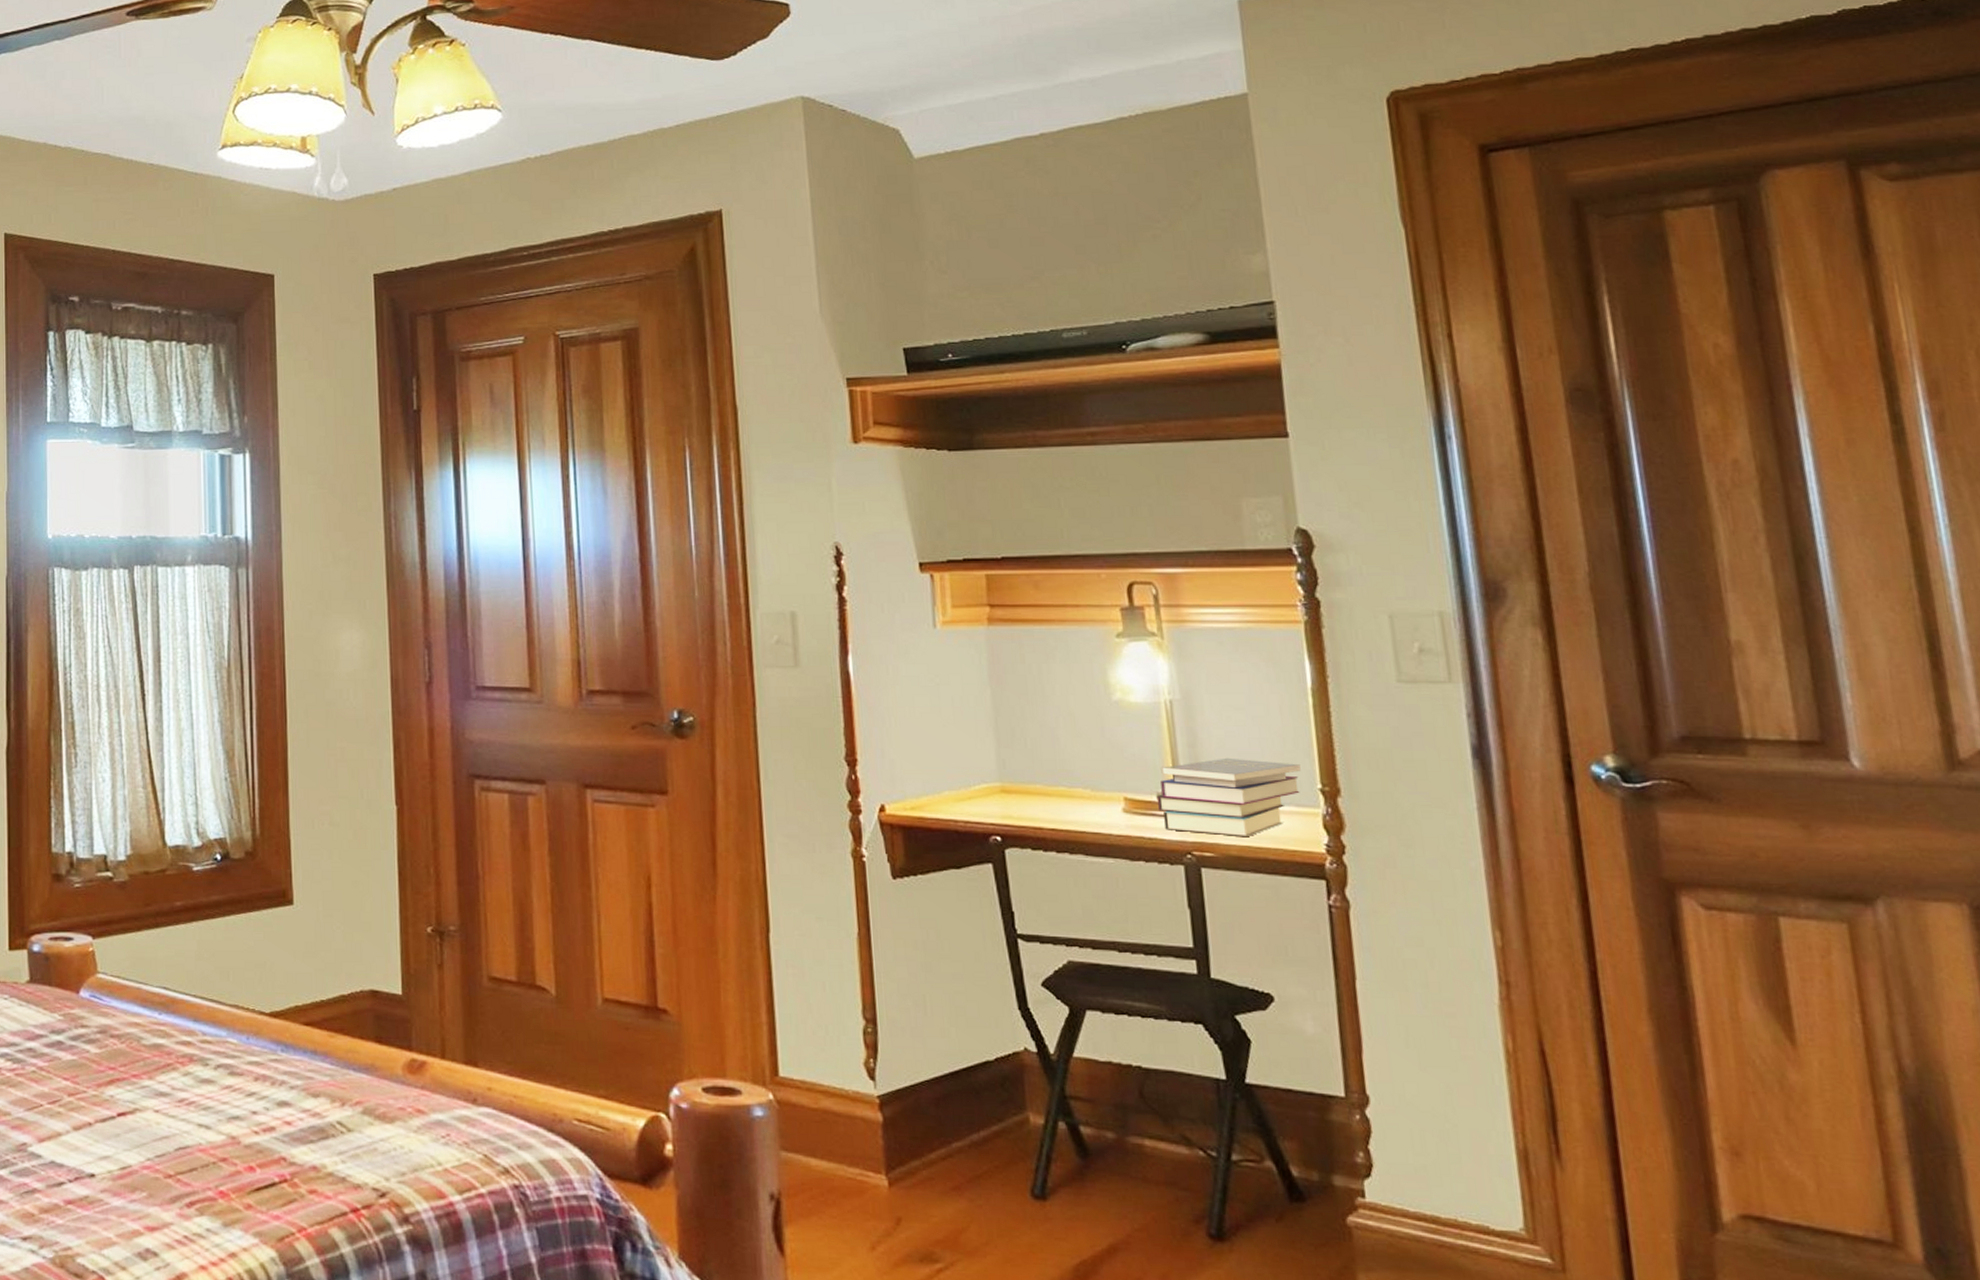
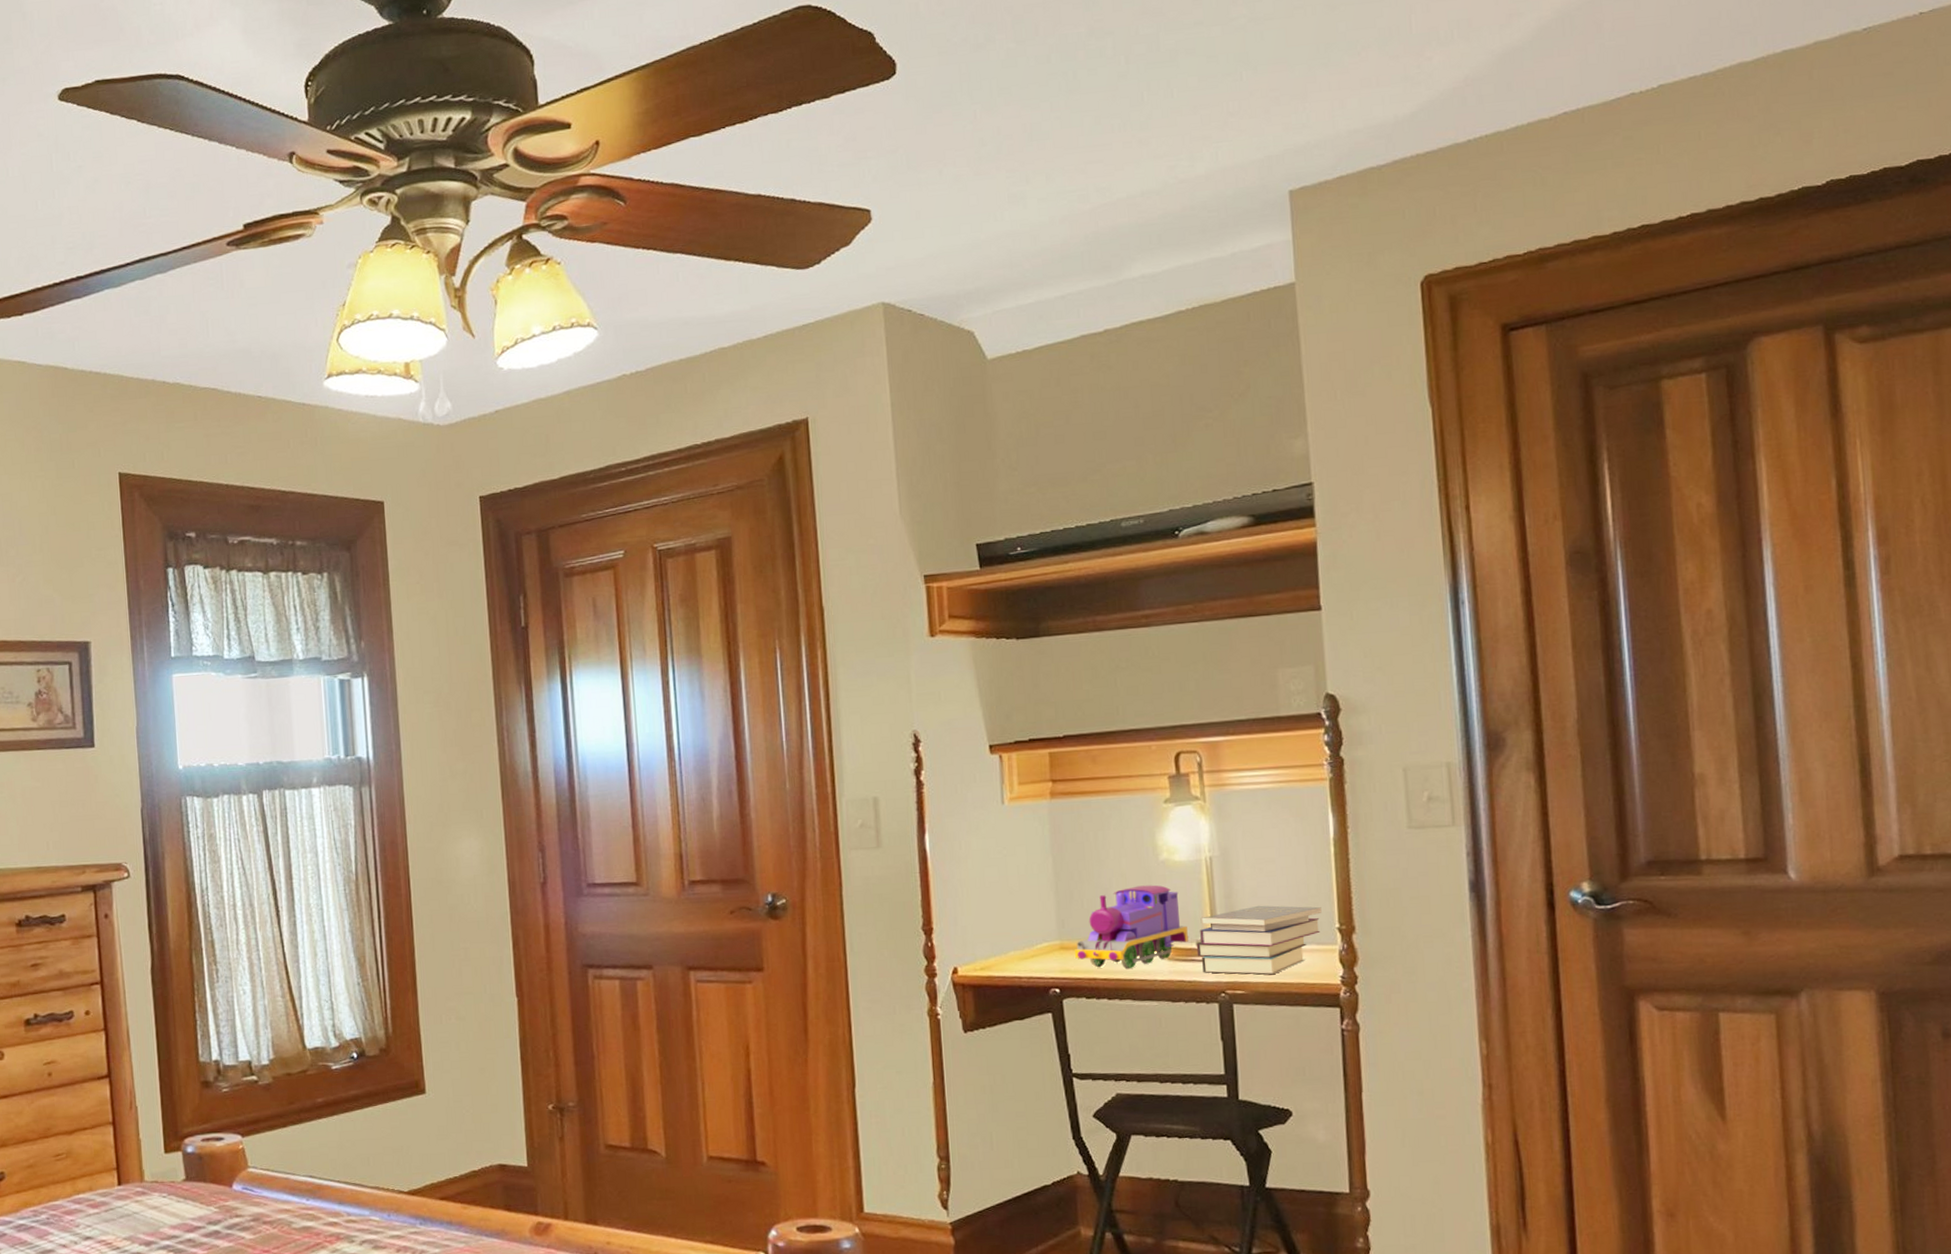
toy train: none [1018,727,1149,820] -> present [1075,885,1189,970]

